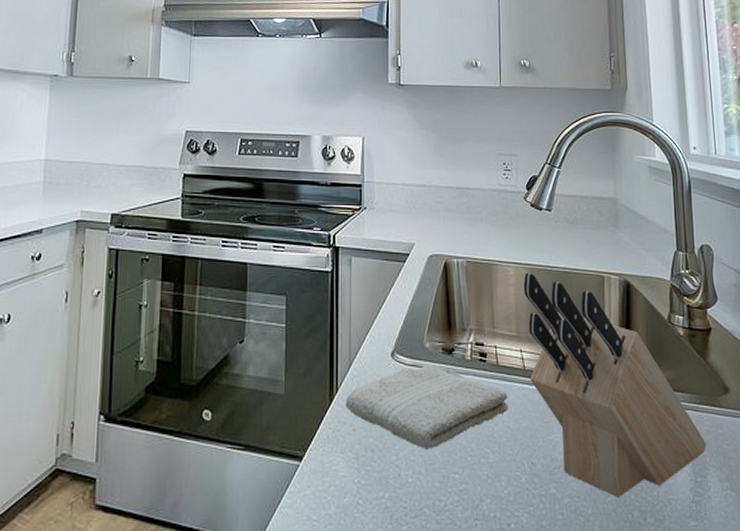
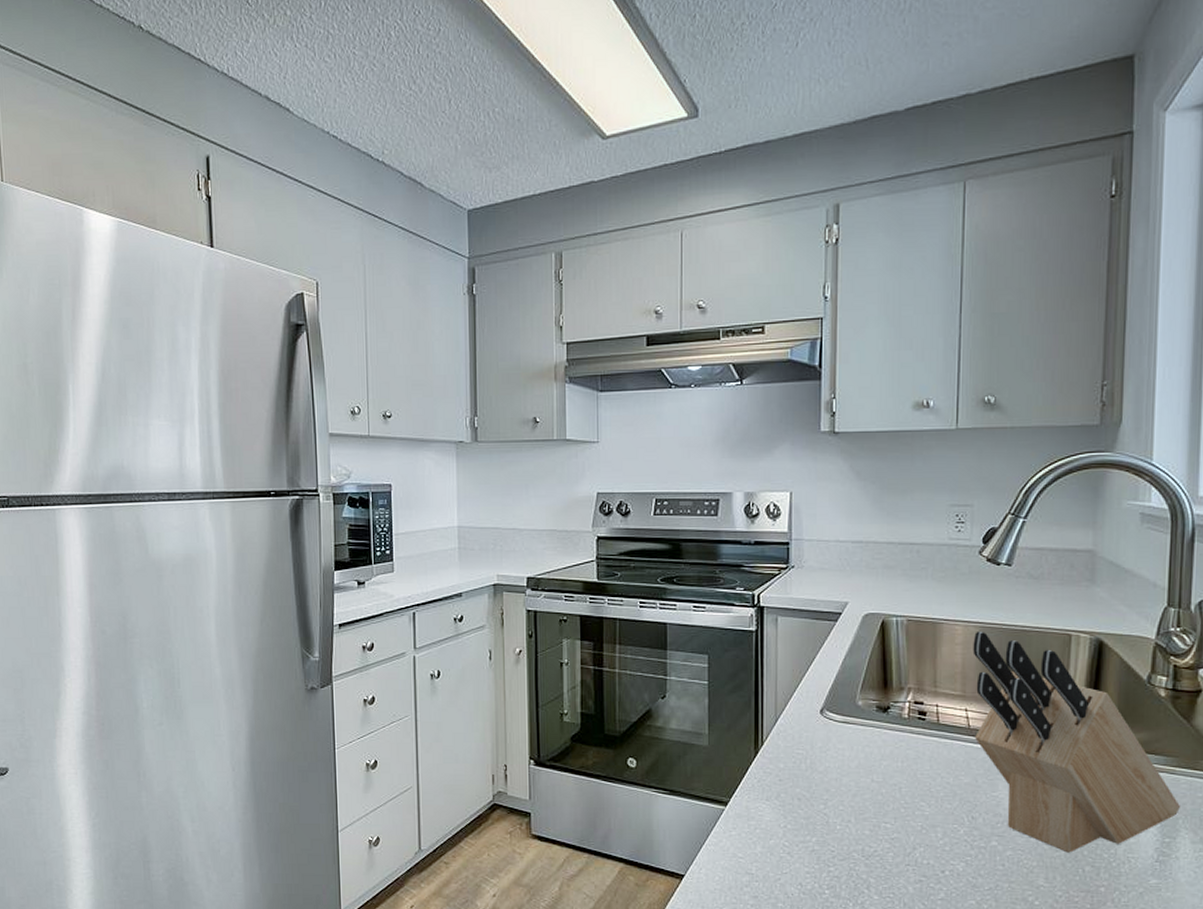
washcloth: present [345,363,508,450] -> none [771,720,949,801]

